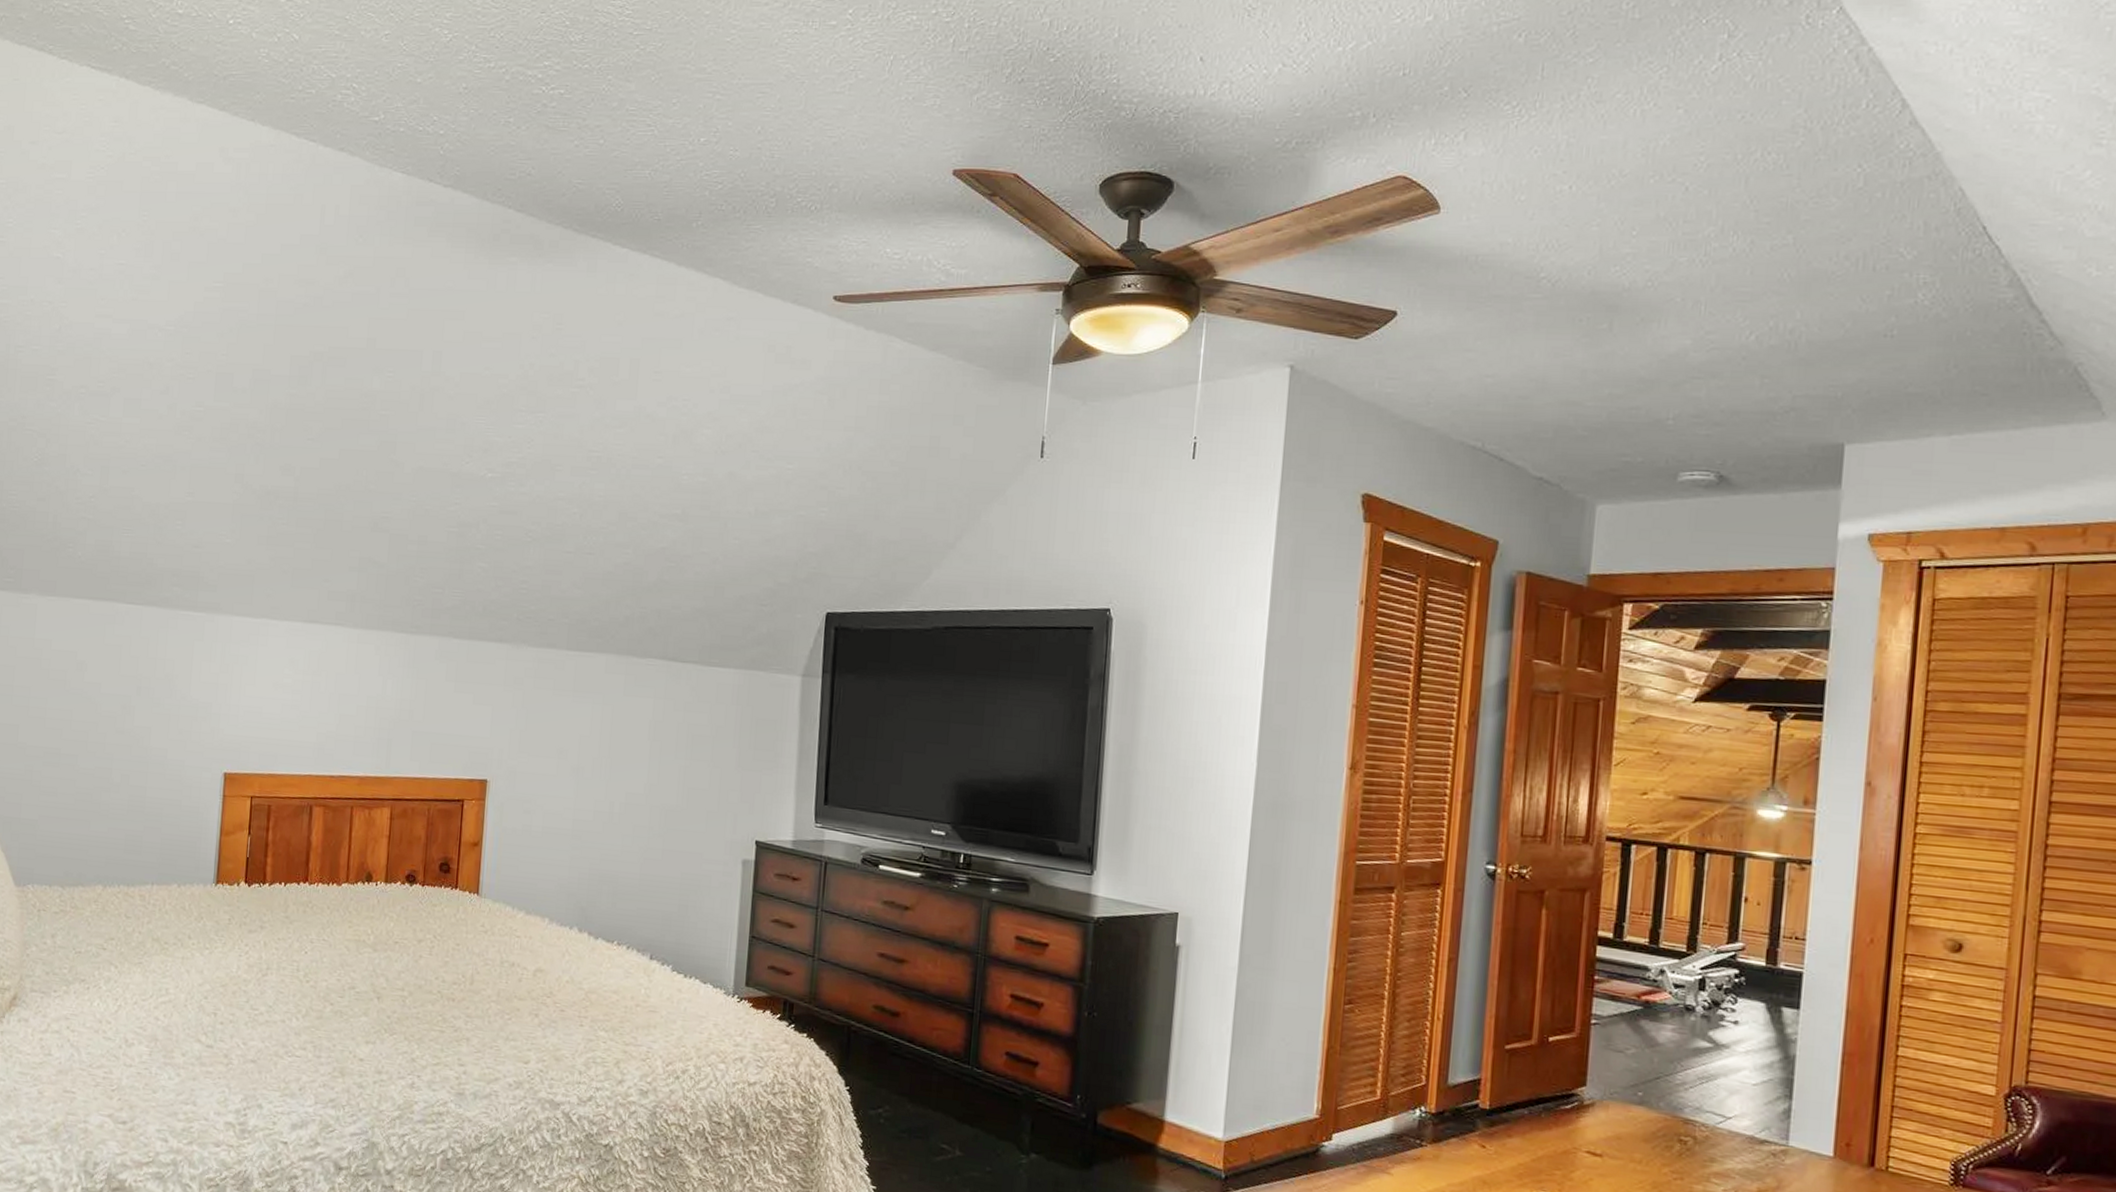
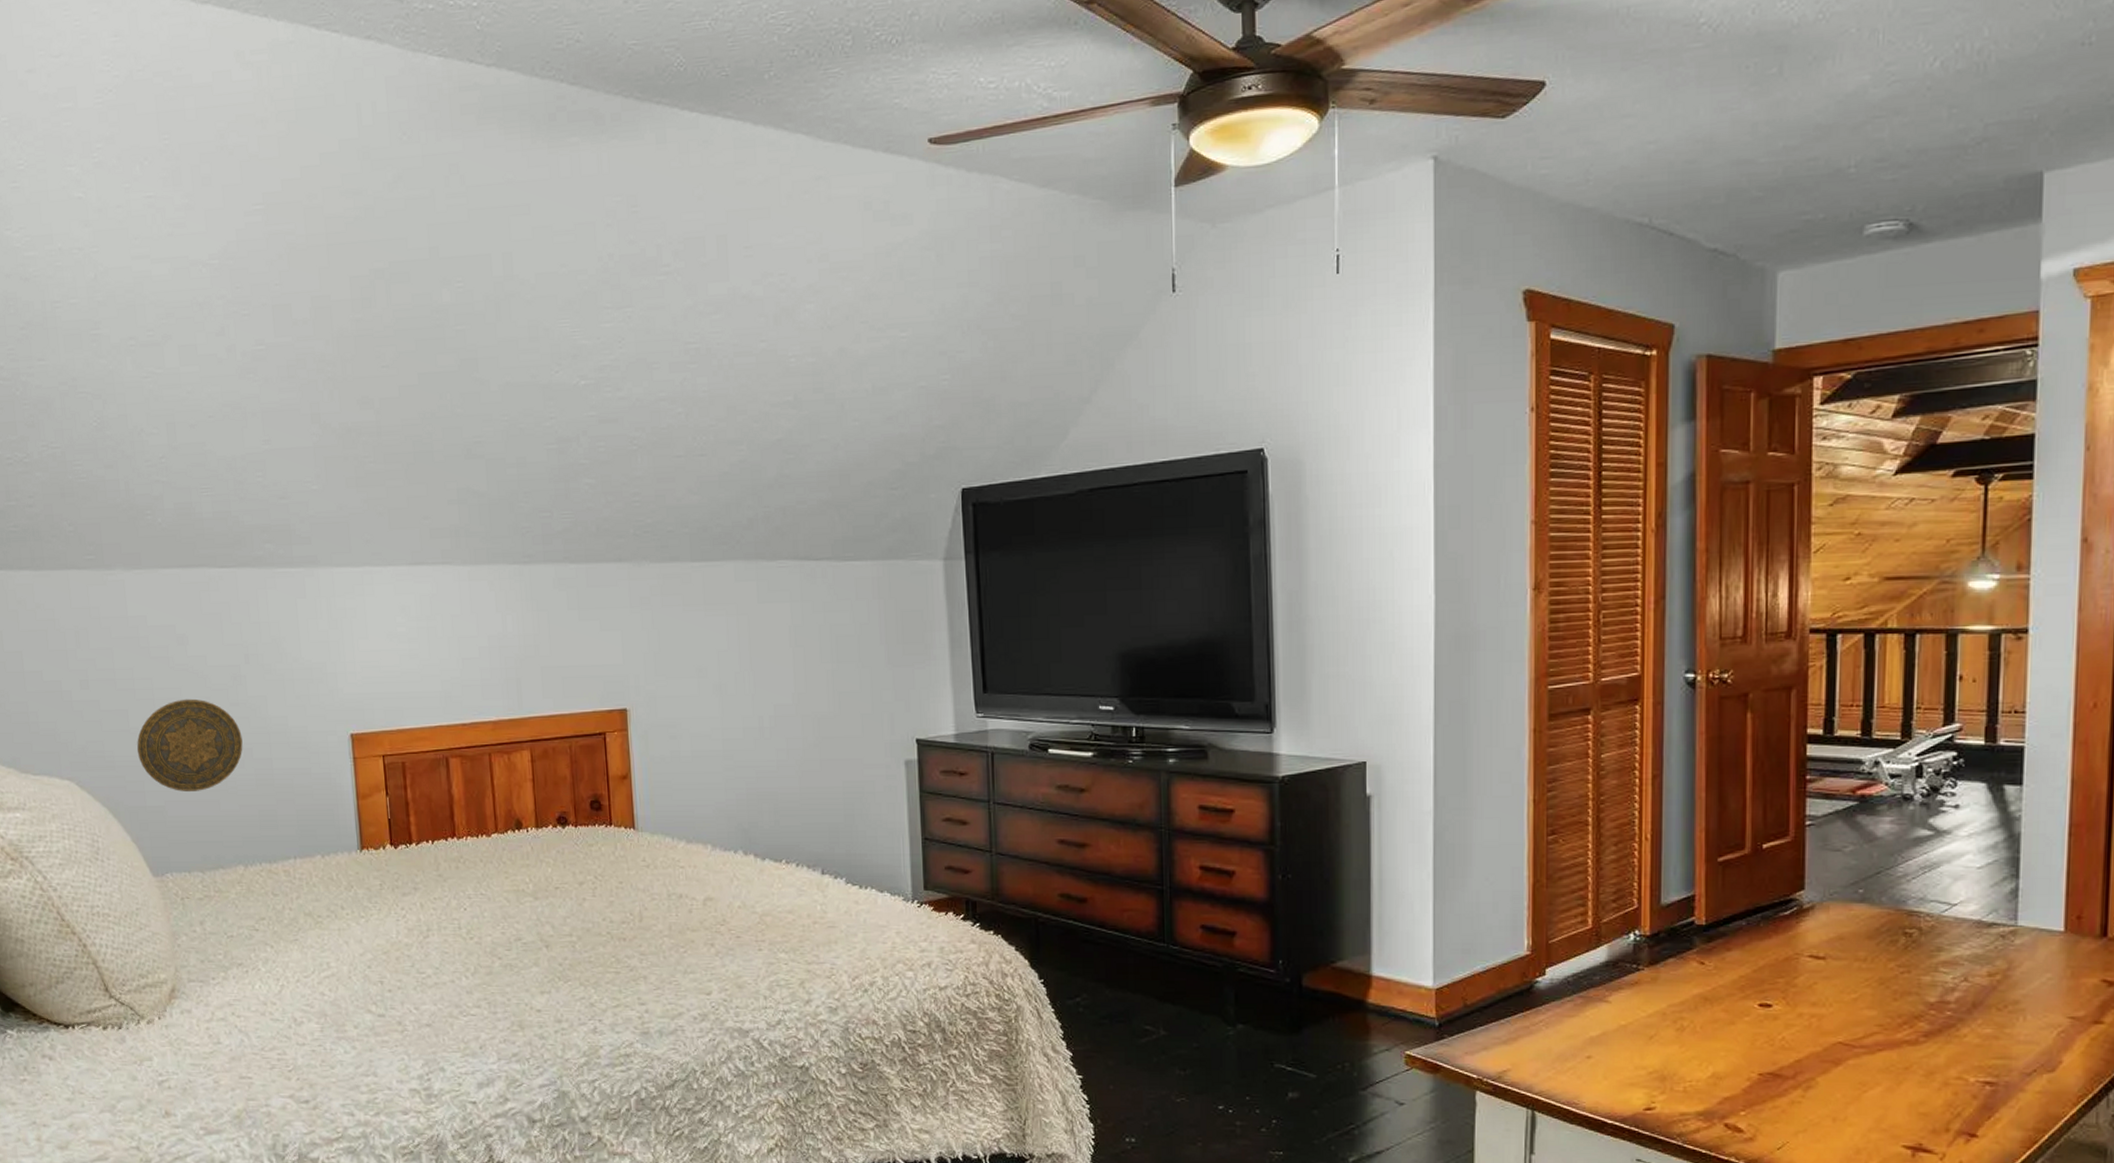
decorative plate: none [21,721,122,810] -> present [137,698,243,793]

